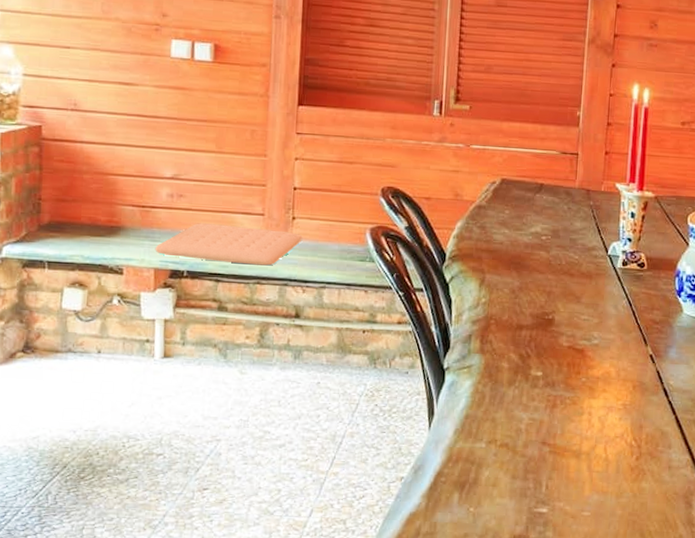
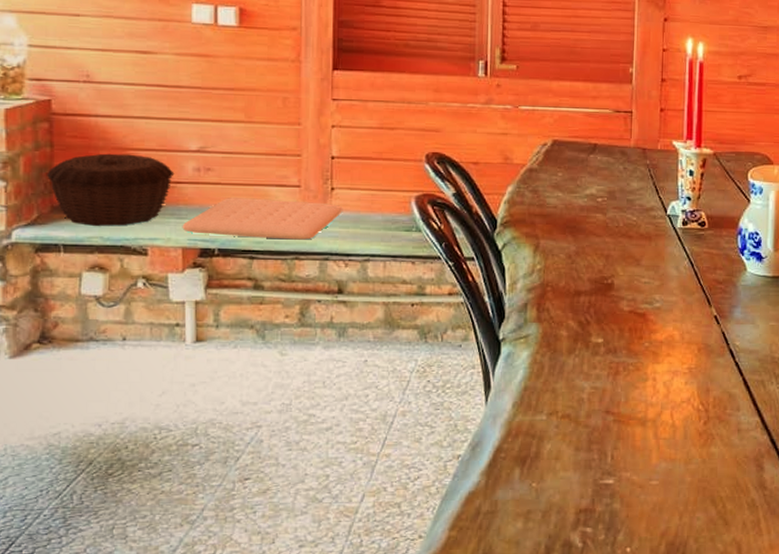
woven basket: none [35,177,150,246] -> present [47,153,175,226]

